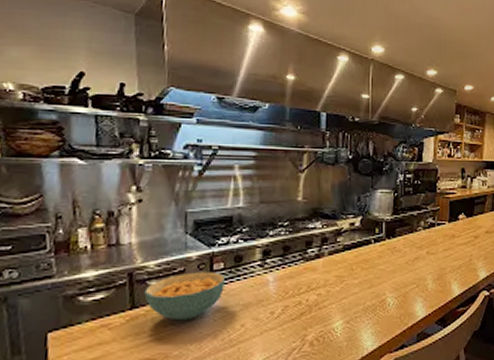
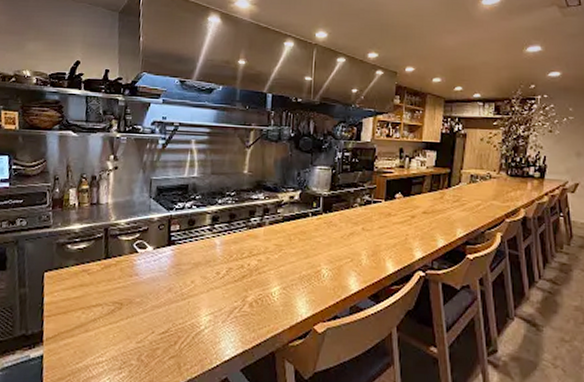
cereal bowl: present [144,271,225,321] -> none [116,231,180,273]

